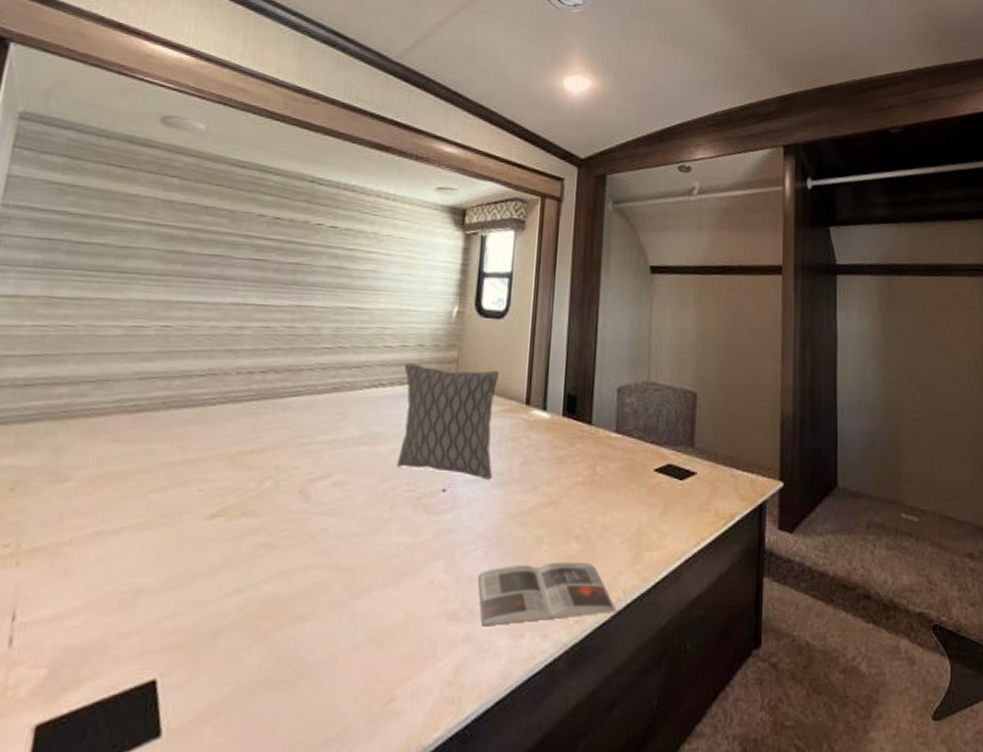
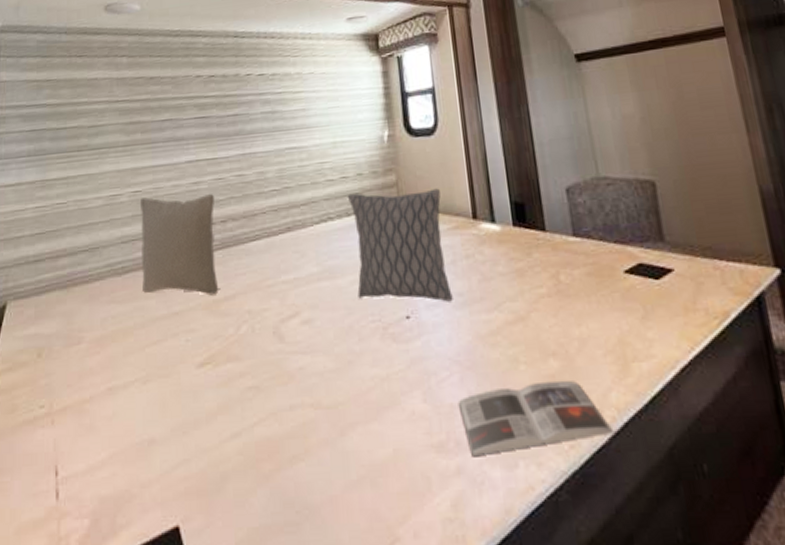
pillow: none [155,334,258,447] -> present [139,194,218,296]

